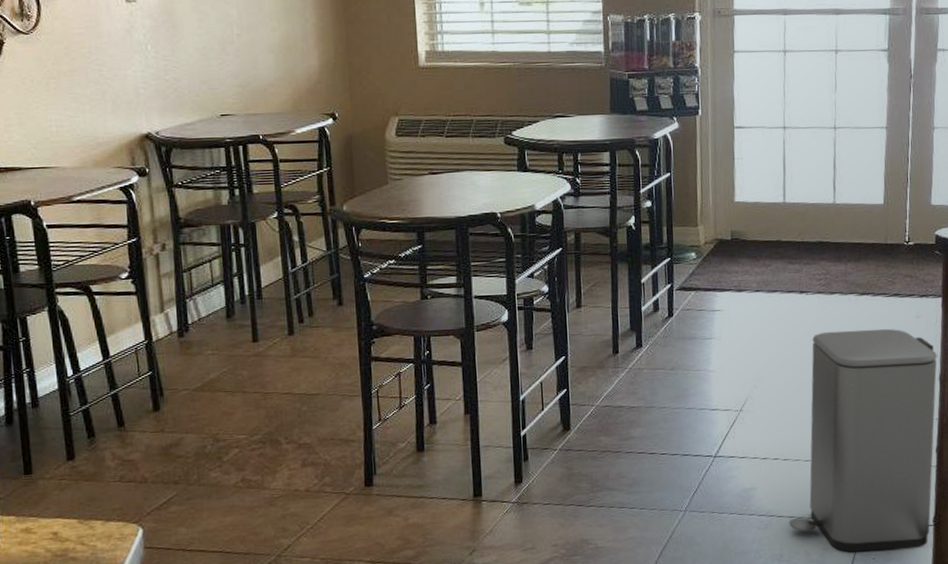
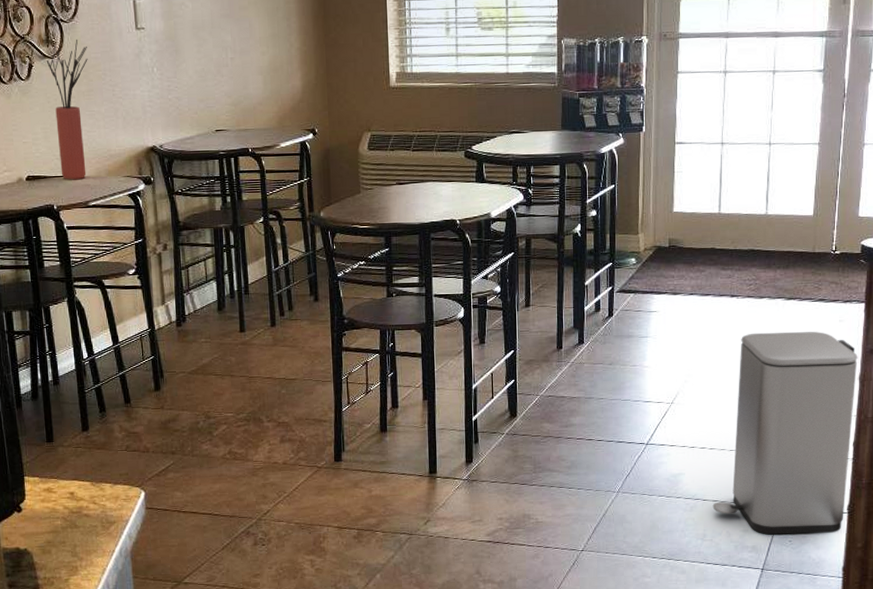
vase: none [20,12,70,172] -> present [46,39,88,180]

